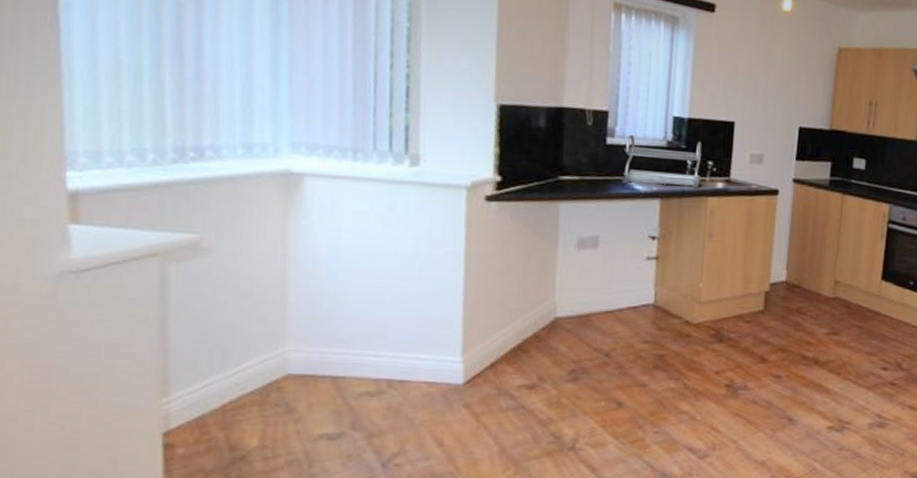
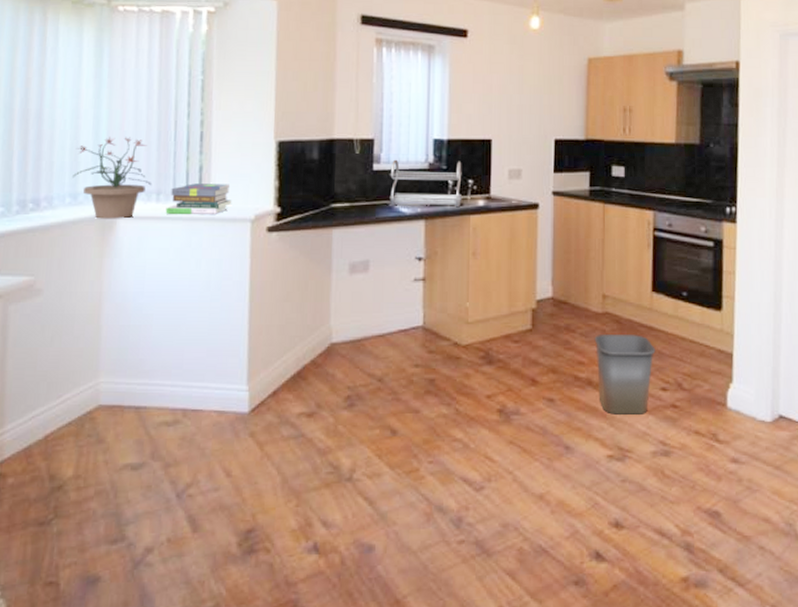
potted plant: none [245,82,348,177] -> present [73,137,153,219]
books: none [364,143,445,179] -> present [165,183,232,214]
waste bin: none [823,318,880,391] -> present [594,335,656,415]

